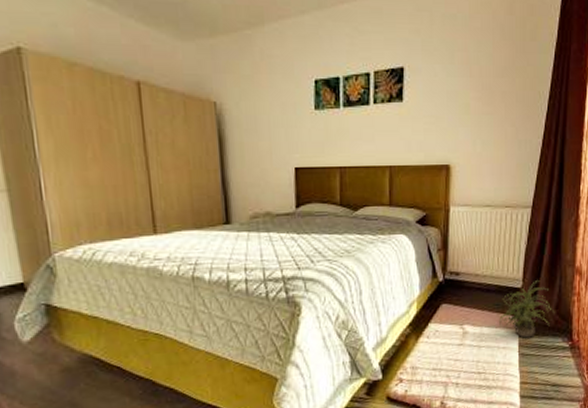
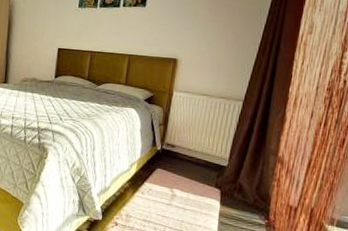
potted plant: present [499,280,555,338] -> none [204,162,255,210]

